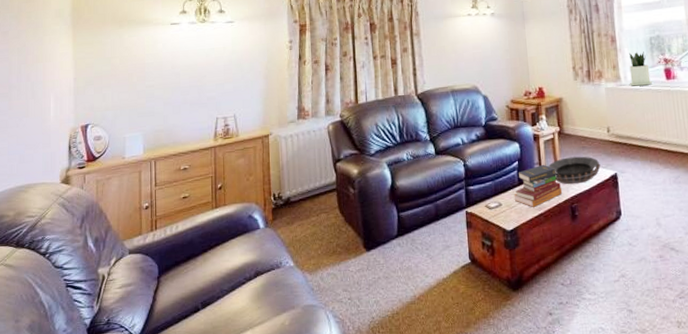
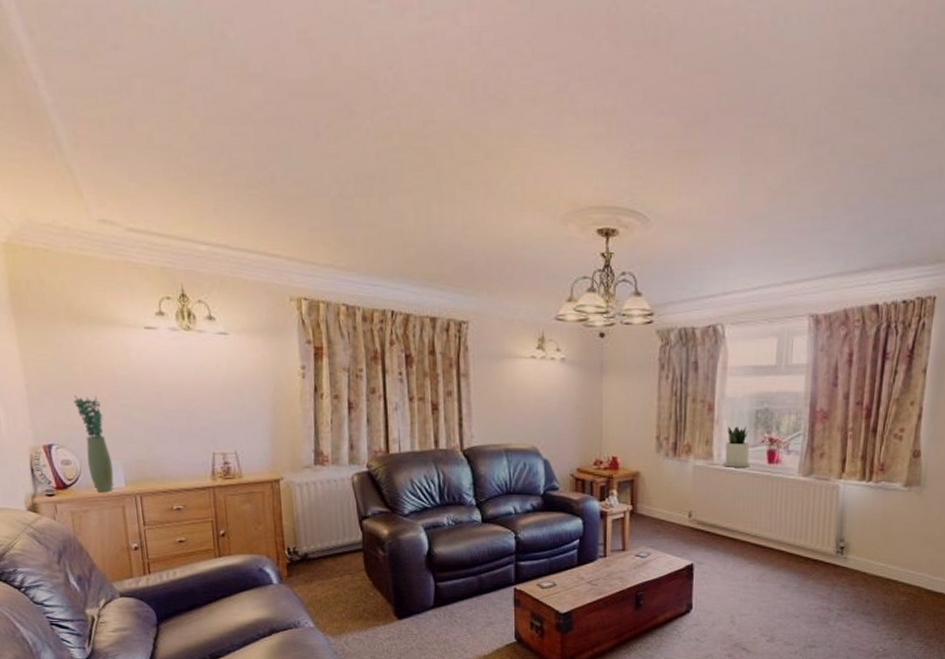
vase: none [110,81,134,162] -> present [74,395,114,494]
books: present [513,164,562,207] -> none [571,545,627,591]
decorative bowl: present [548,156,601,185] -> none [615,540,675,571]

